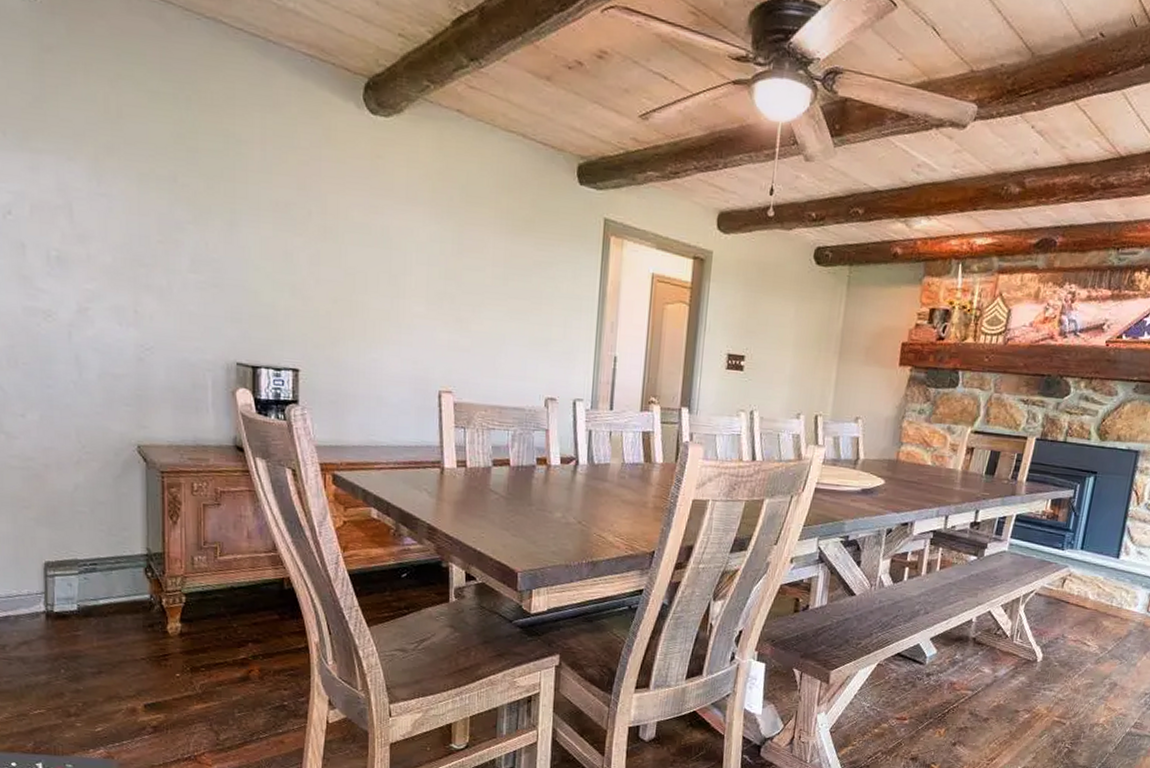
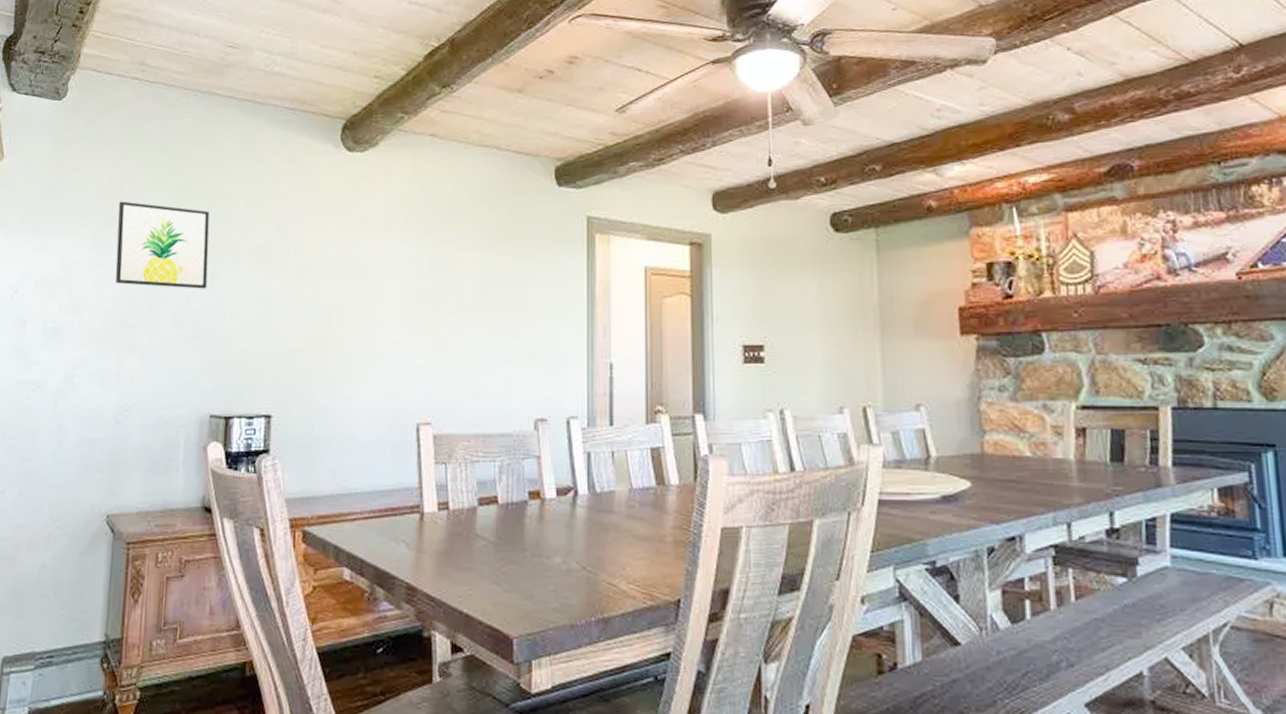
wall art: none [118,128,225,238] -> present [115,201,210,289]

